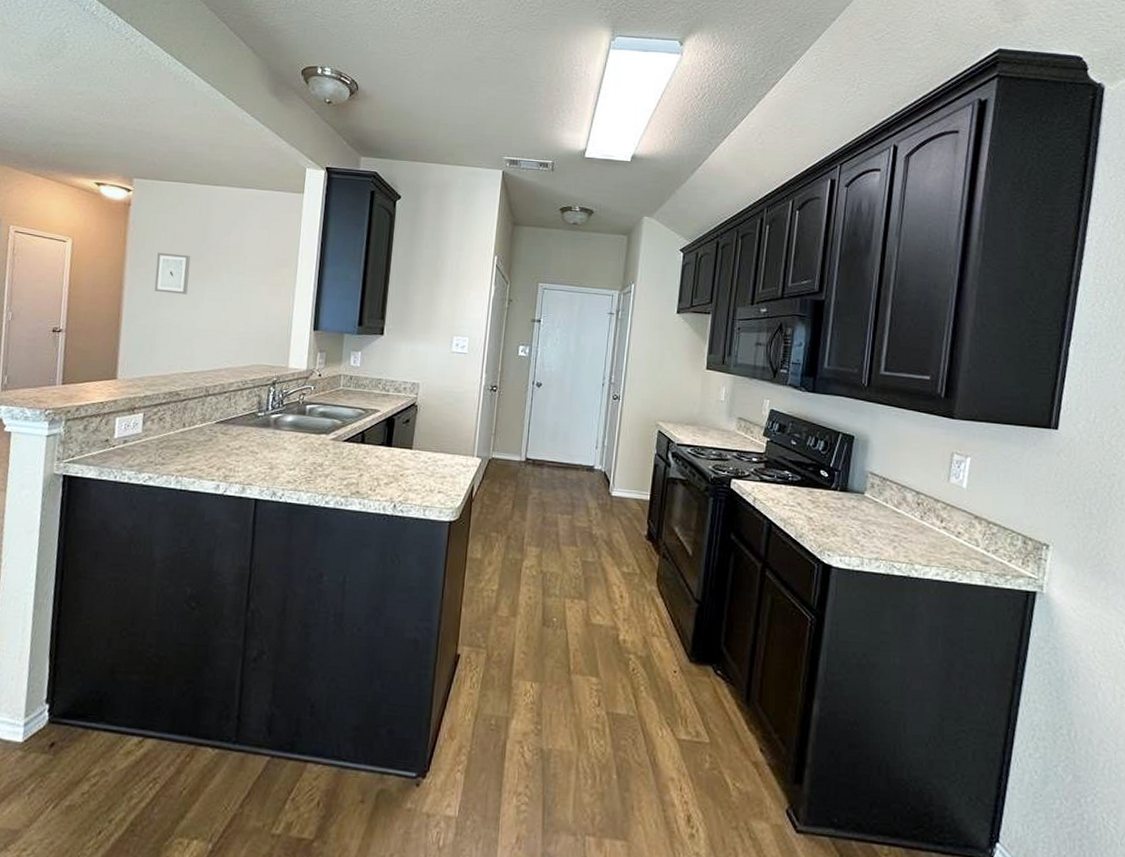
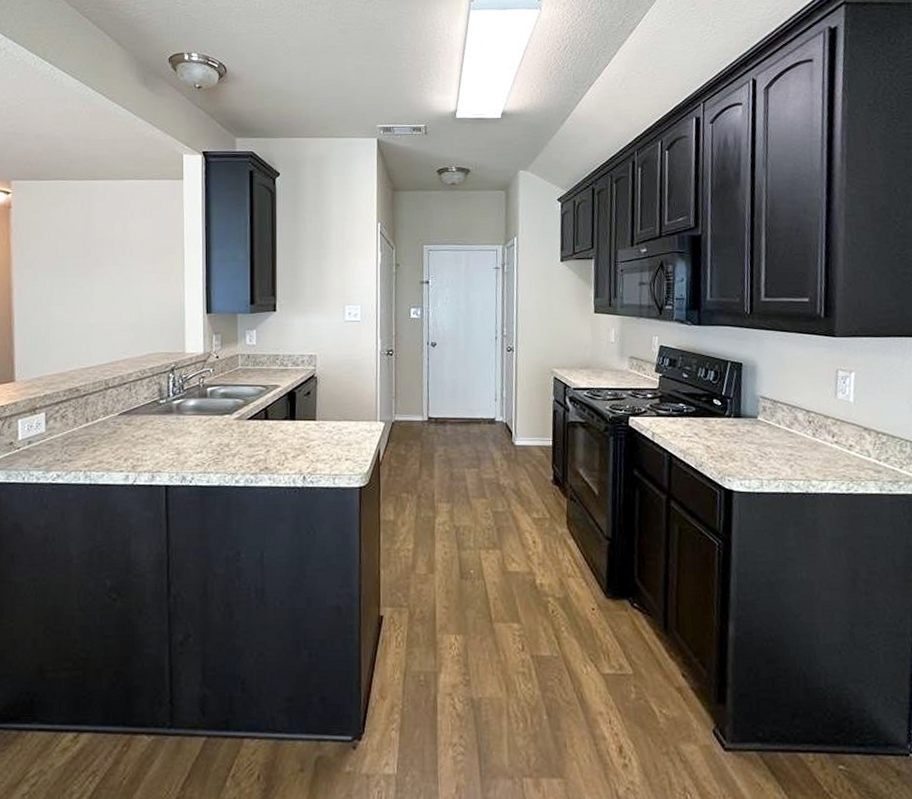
wall art: present [154,253,191,294] -> none [43,251,78,292]

